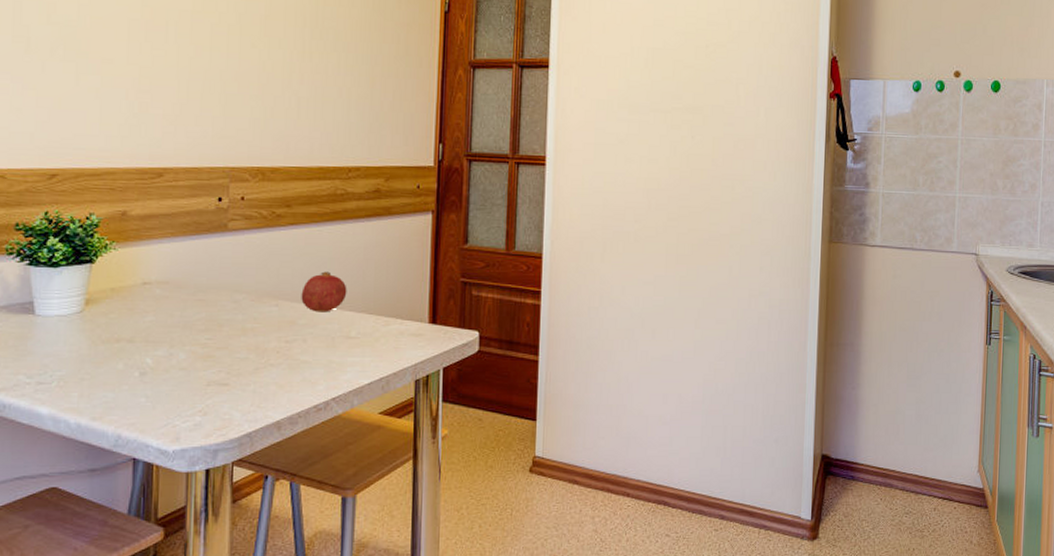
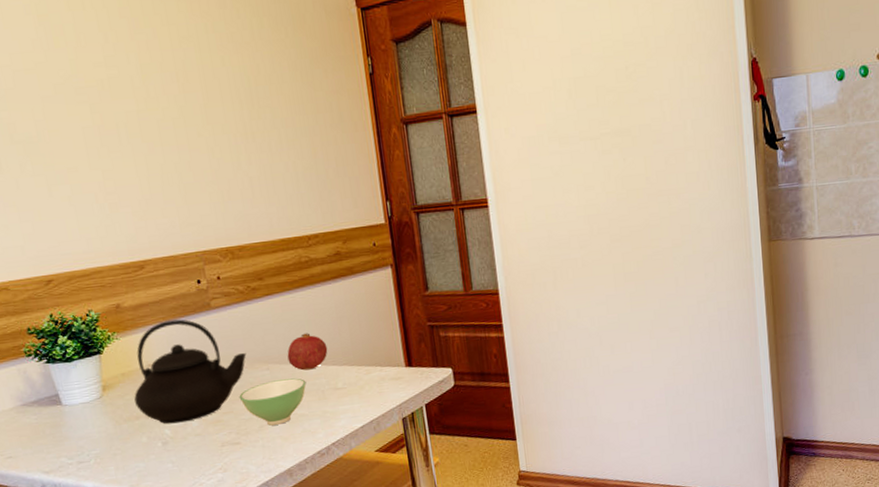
teapot: none [119,236,256,353] -> present [134,319,247,424]
bowl: none [238,319,316,369] -> present [239,378,307,426]

